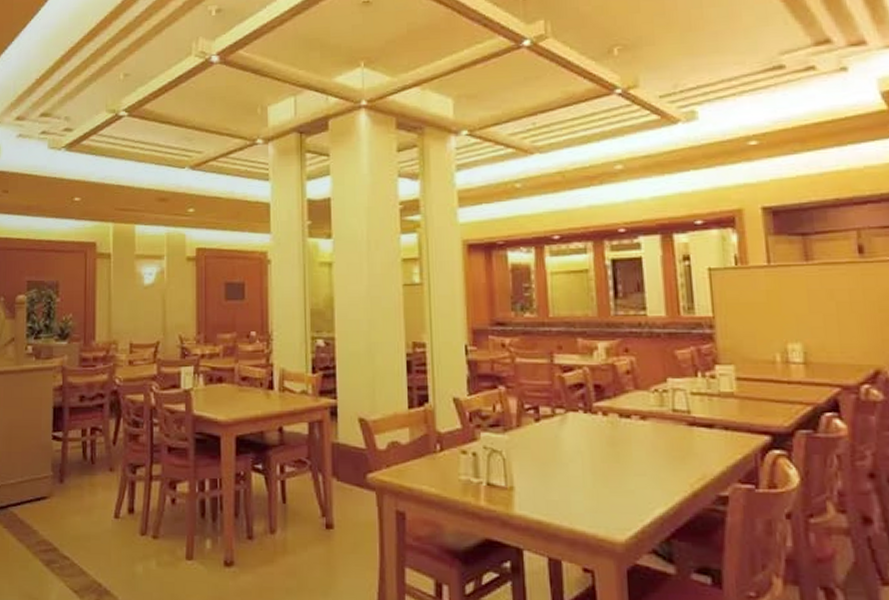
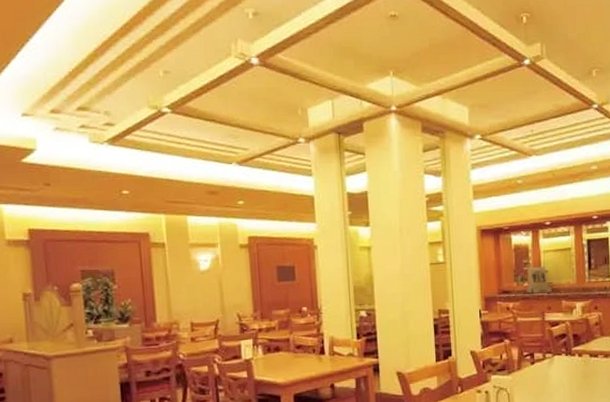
cash register: none [527,292,565,329] -> present [526,266,554,295]

